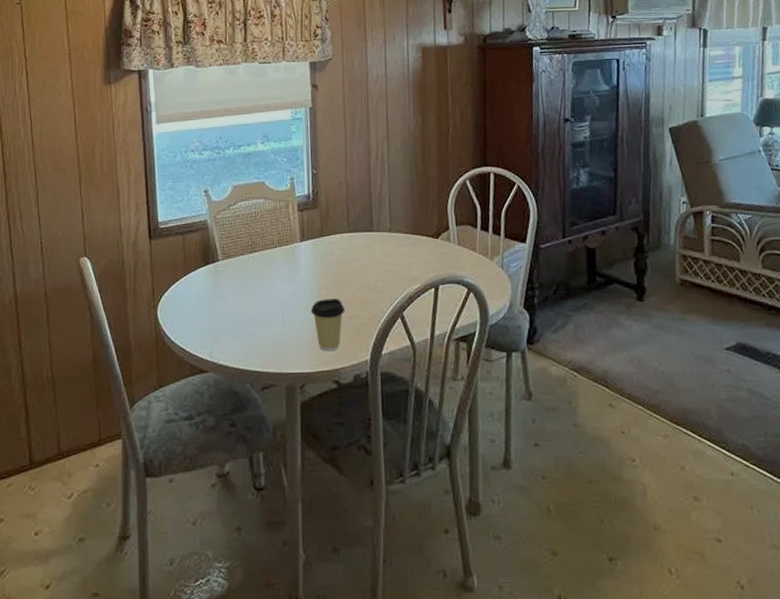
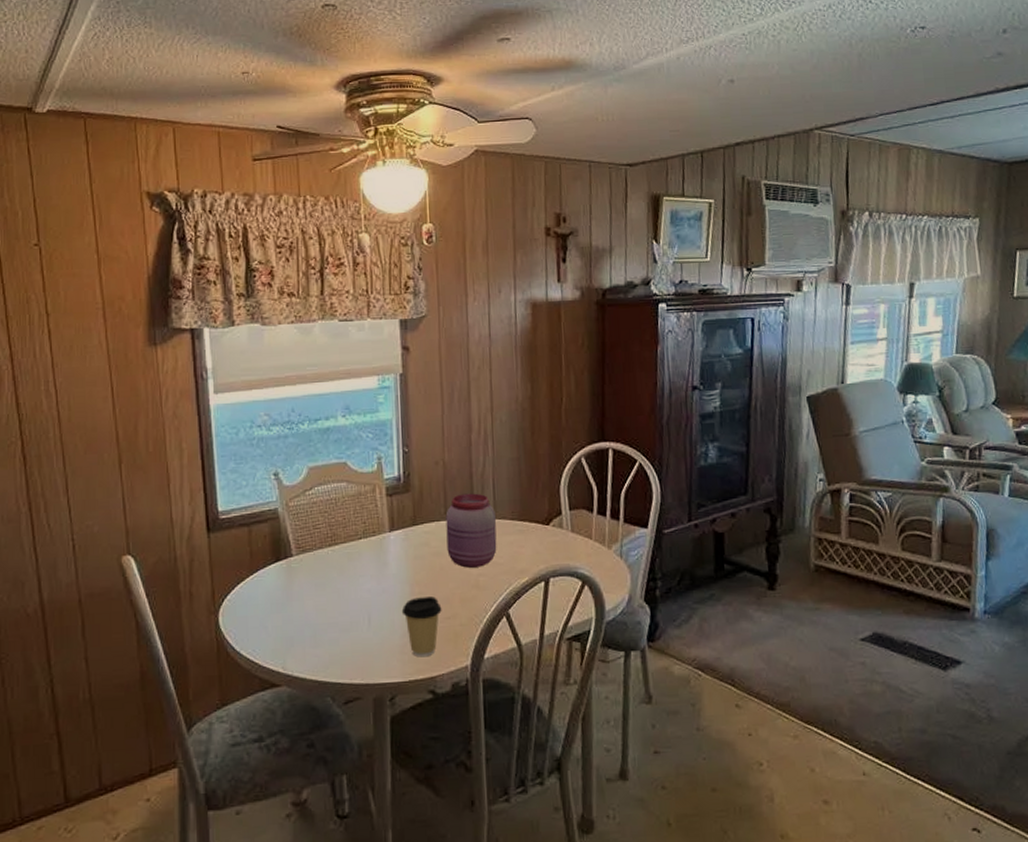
jar: none [348,210,393,274] -> present [445,493,497,568]

